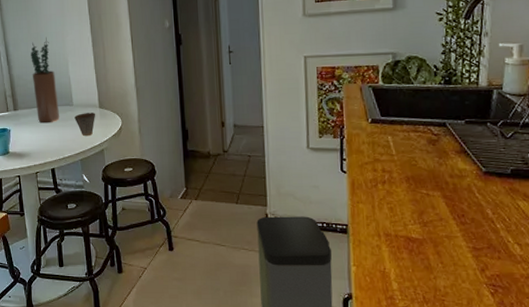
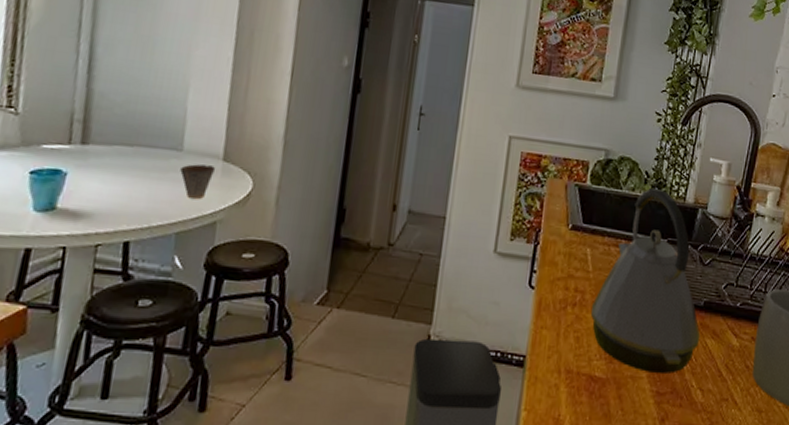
vase: present [31,36,60,123] -> none [119,43,166,171]
kettle: none [399,79,511,232] -> present [590,188,701,374]

